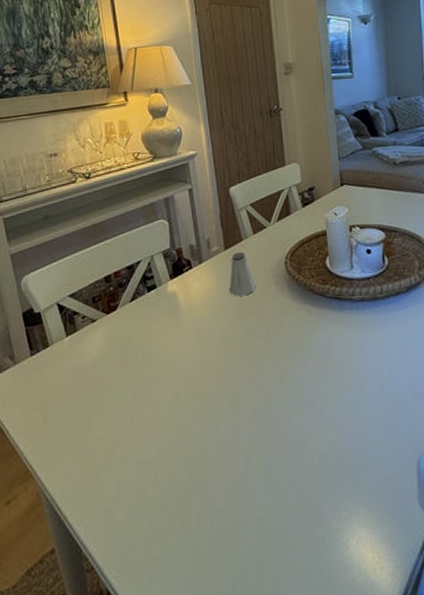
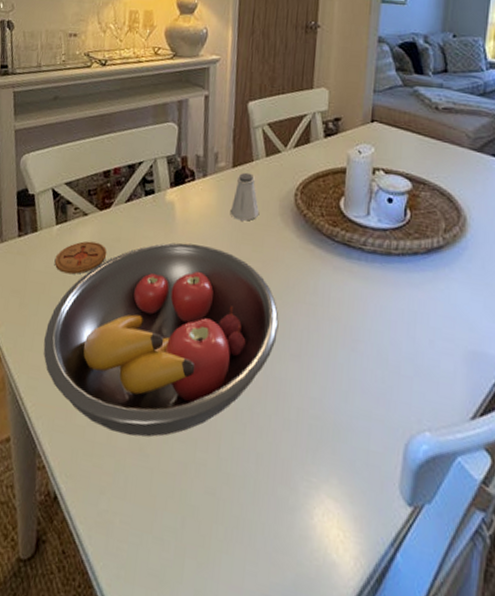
coaster: none [70,344,121,381] -> present [54,241,107,275]
fruit bowl: none [72,326,291,518] -> present [43,242,279,438]

